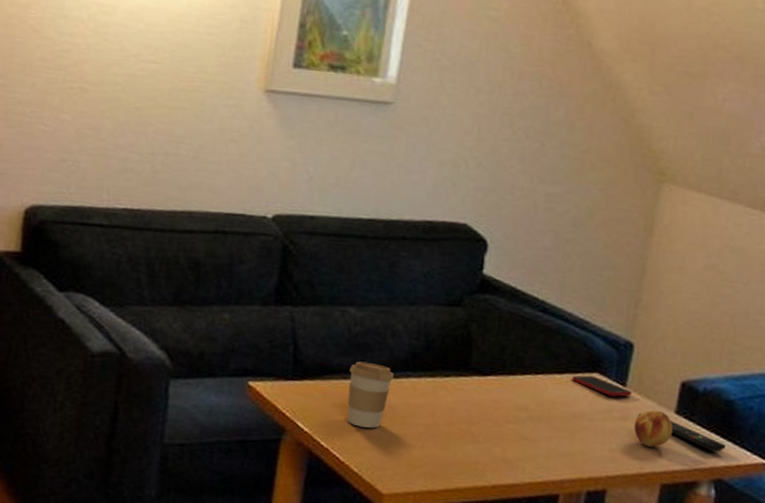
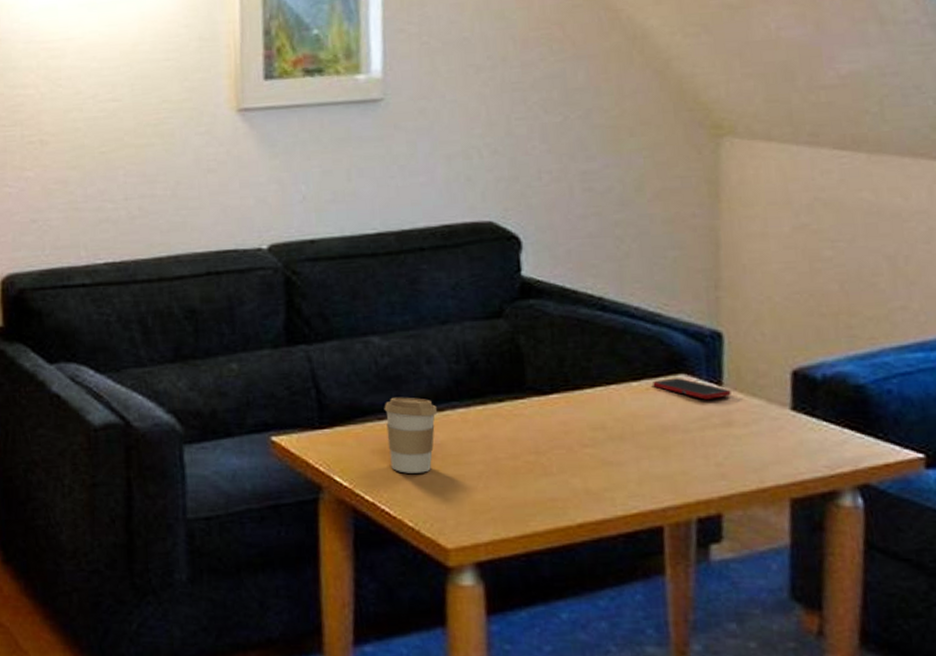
fruit: present [633,410,673,447] -> none [741,410,793,455]
remote control: present [638,413,726,452] -> none [744,415,865,451]

